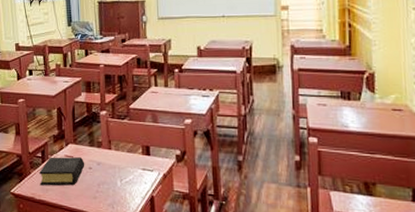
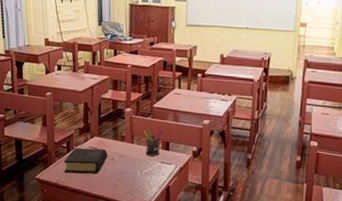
pen holder: none [122,128,142,163] -> present [144,126,163,156]

